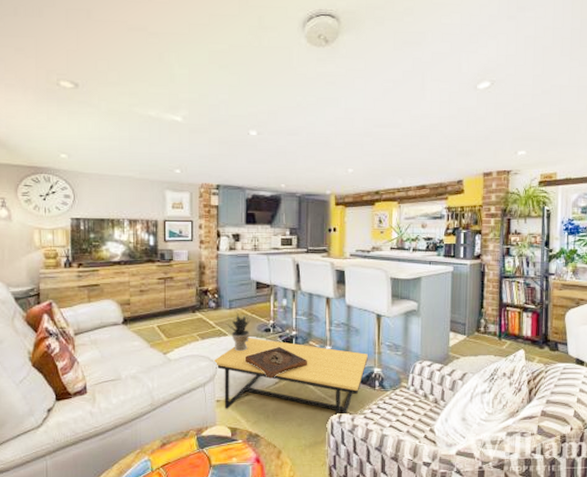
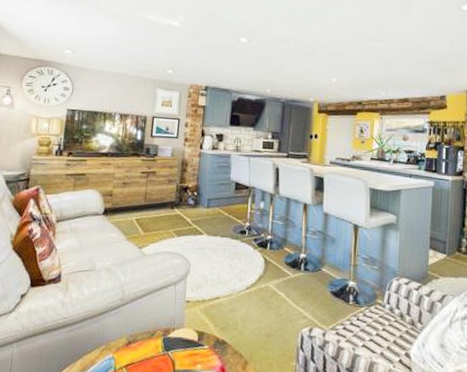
coffee table: present [212,338,368,416] -> none [186,239,343,329]
potted plant: present [225,312,251,351] -> none [202,211,227,252]
wooden tray: present [244,346,308,379] -> none [218,249,282,283]

